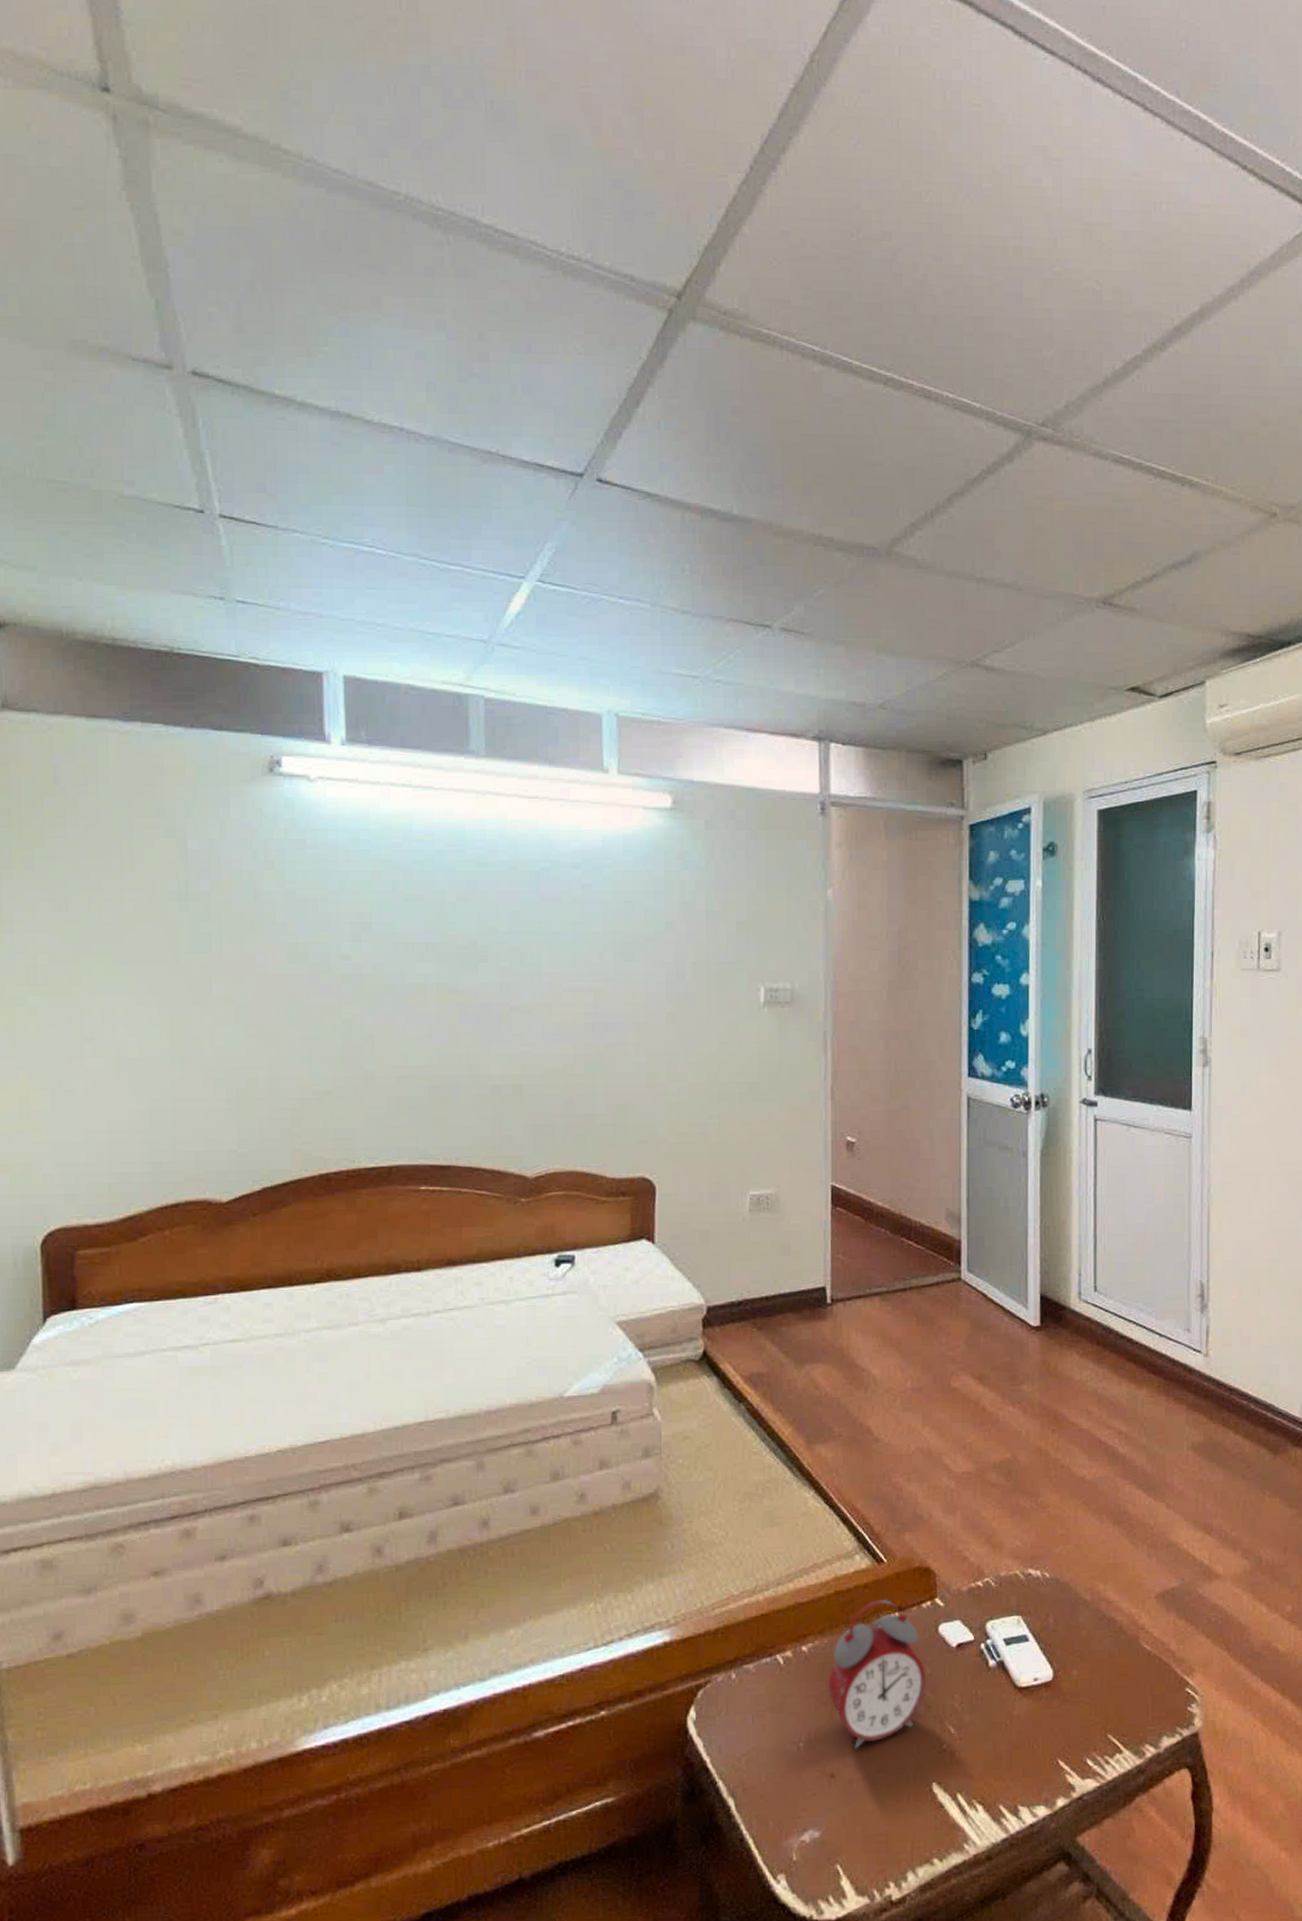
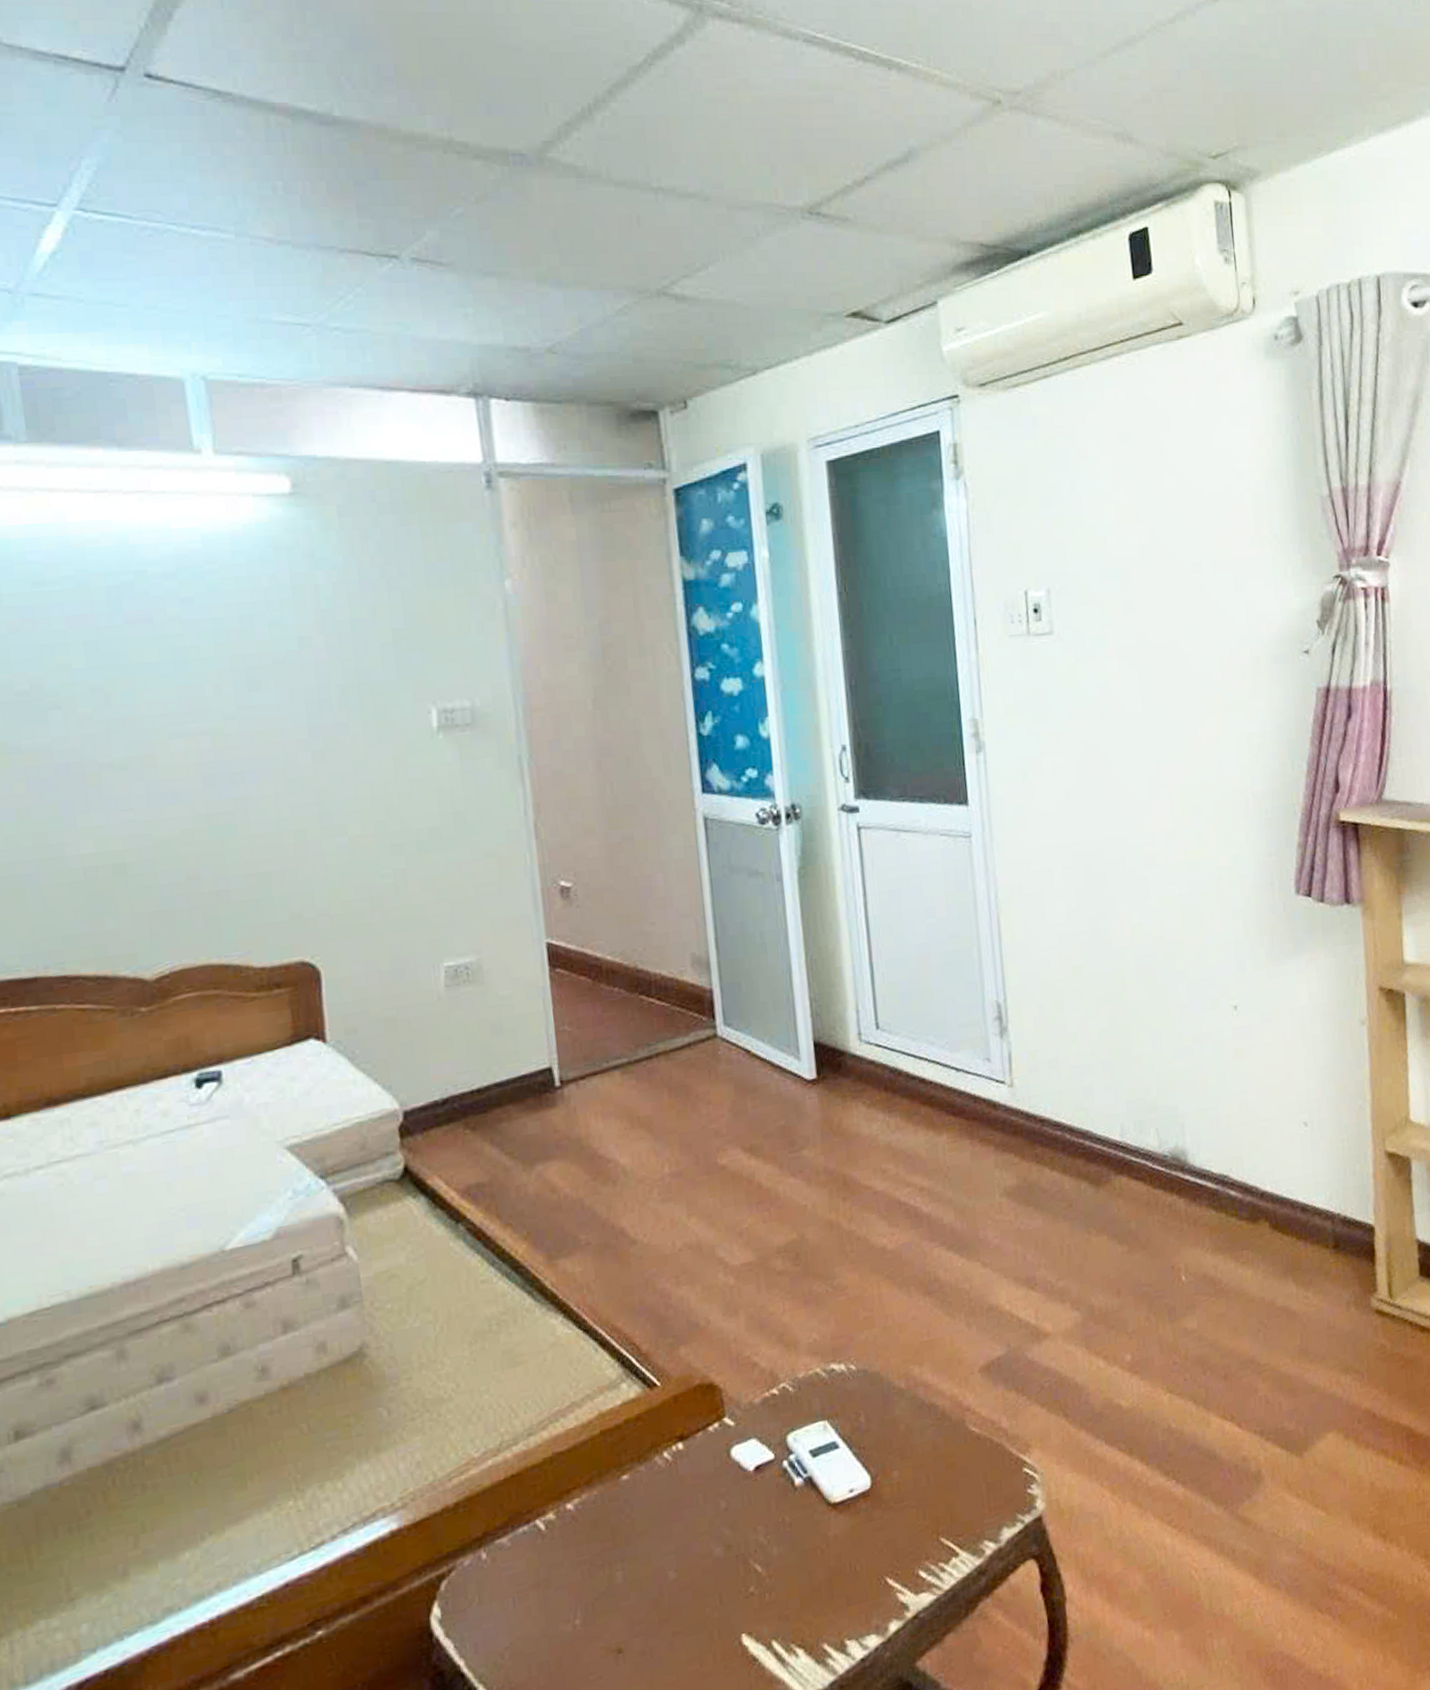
alarm clock: present [828,1599,927,1749] -> none [603,1429,723,1614]

